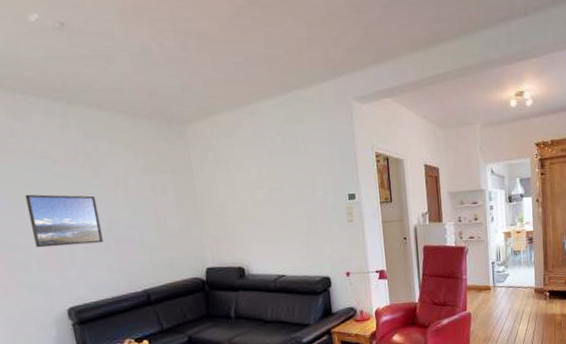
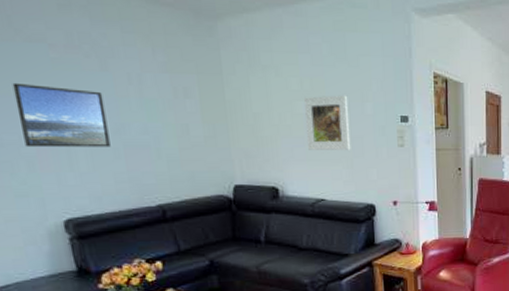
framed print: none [262,180,306,232] -> present [303,95,351,150]

